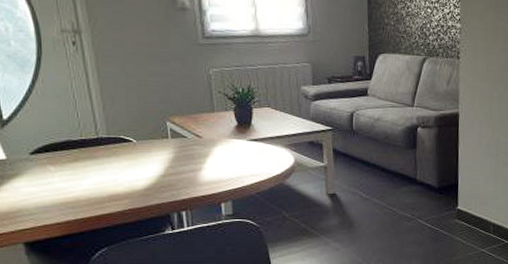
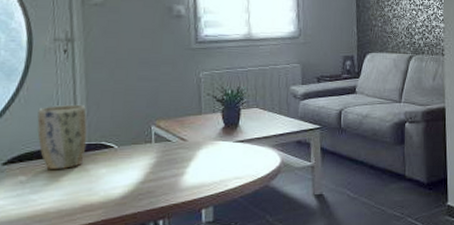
plant pot: none [56,97,107,160] -> present [37,104,88,169]

